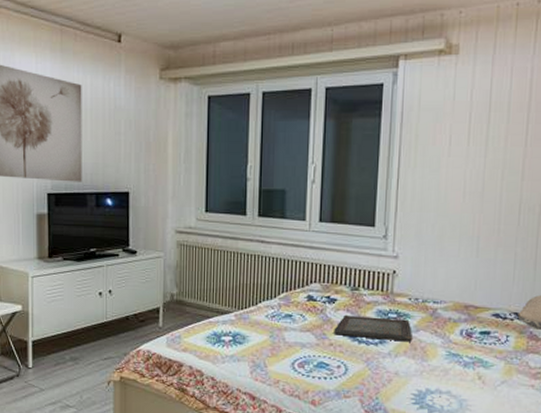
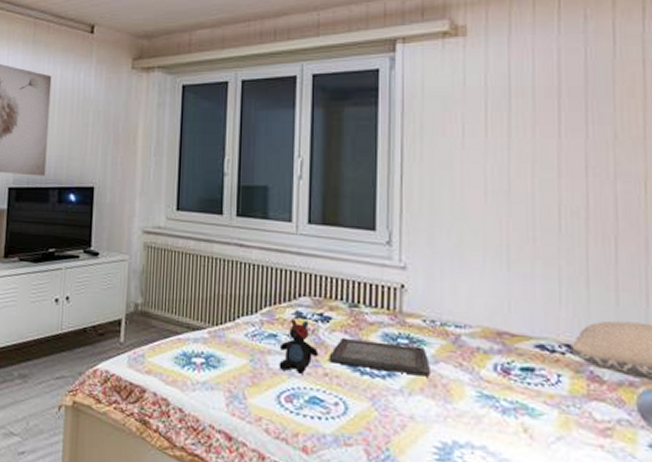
teddy bear: none [293,301,326,345] -> present [279,318,319,374]

